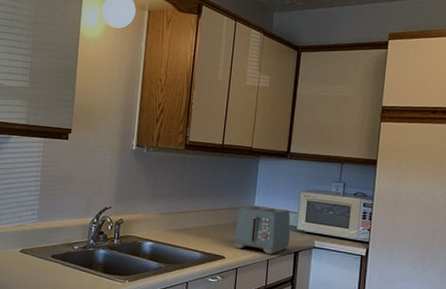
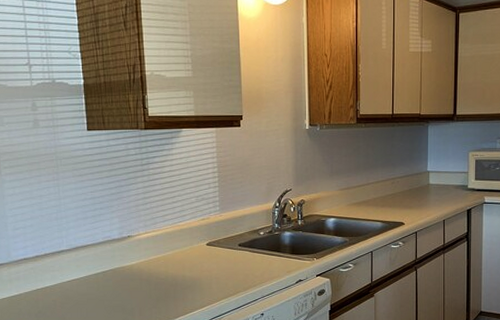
toaster: present [234,205,291,255] -> none [411,170,463,216]

